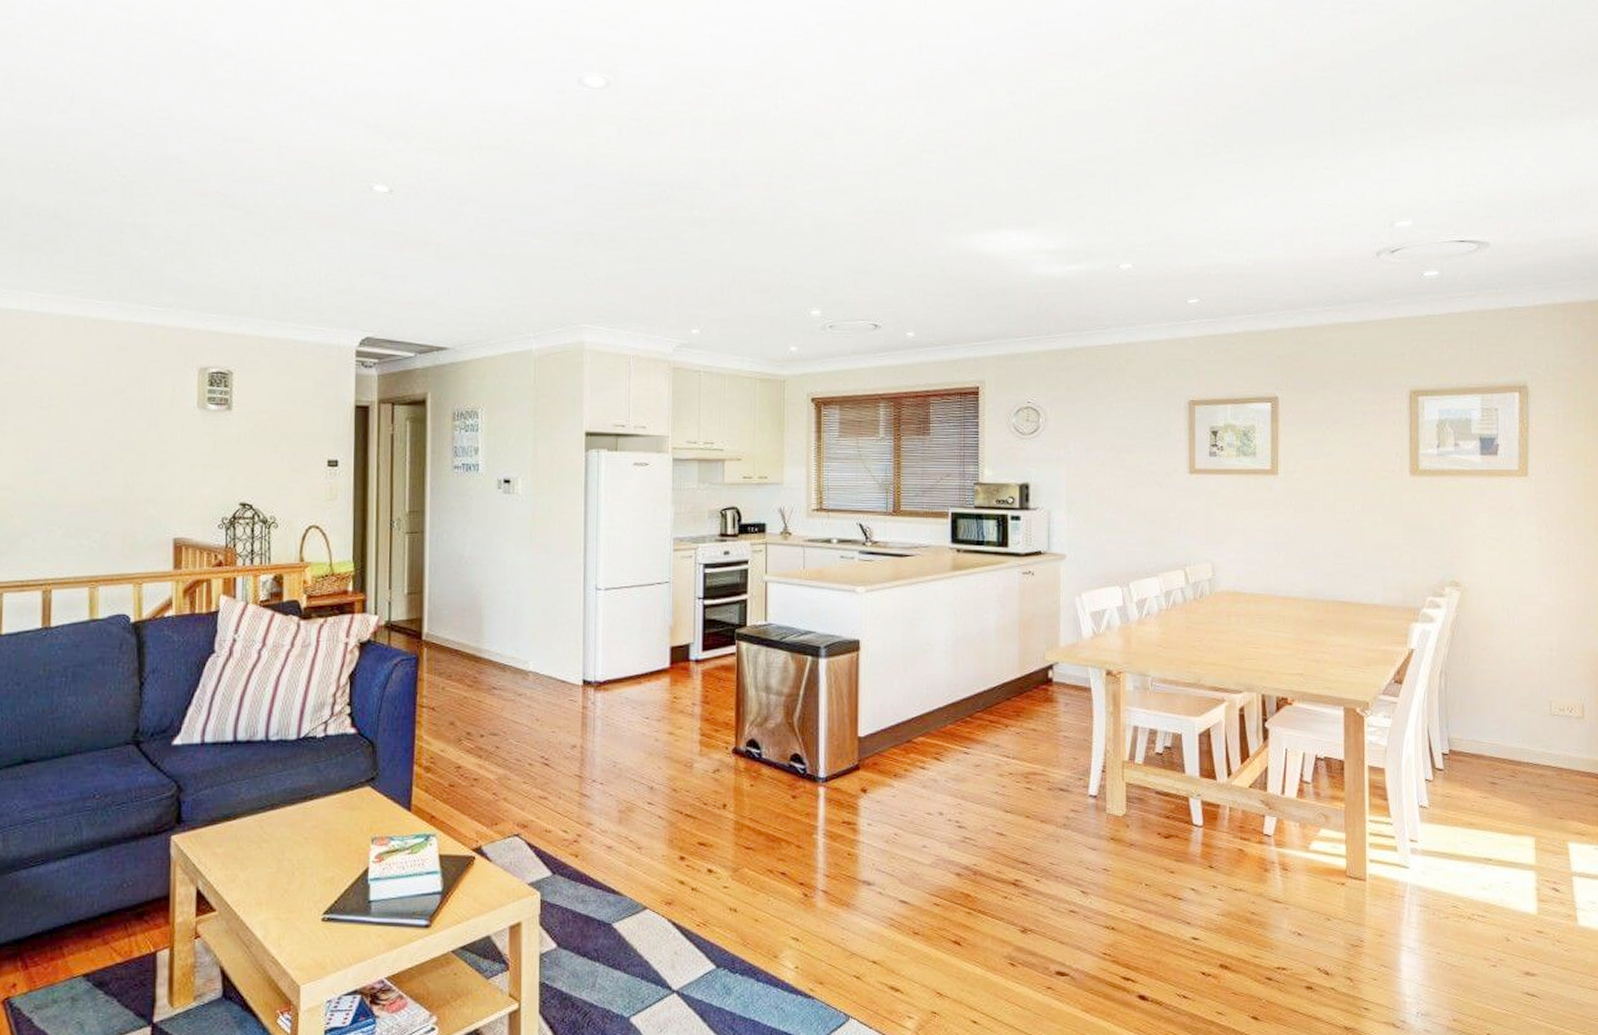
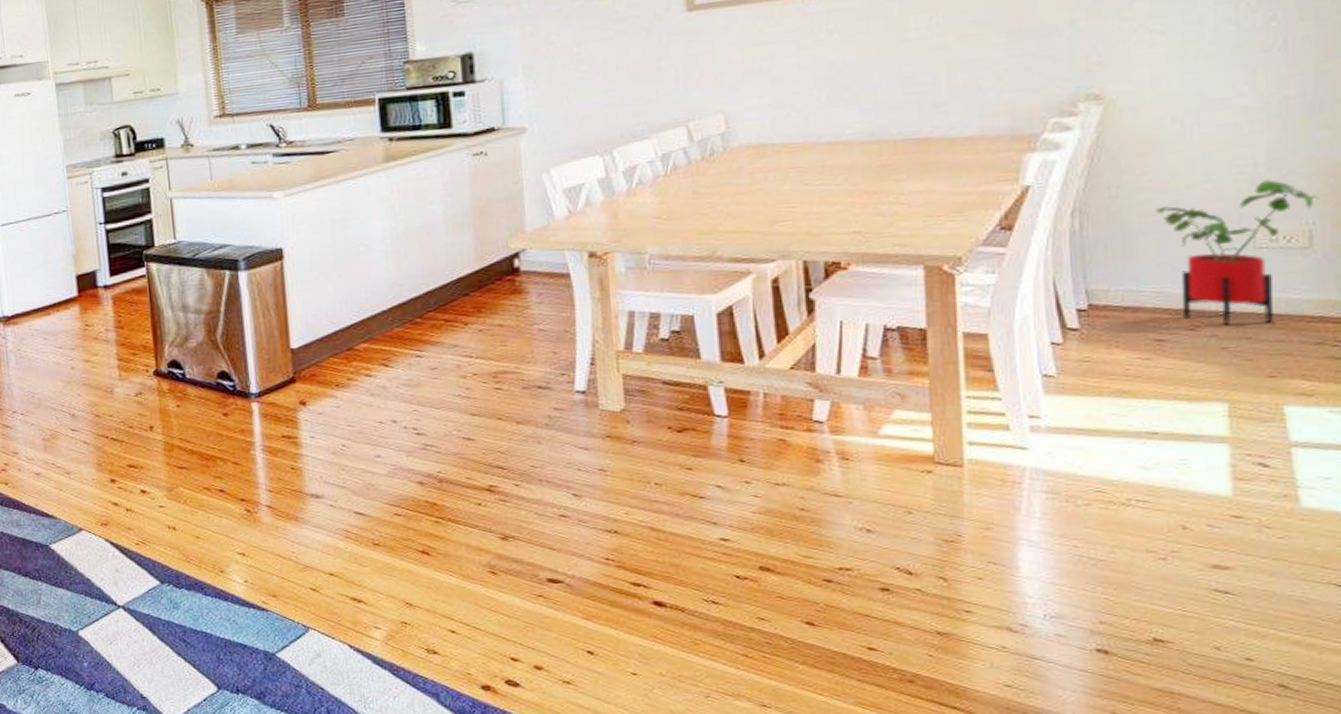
house plant: none [1491,662,1588,774] -> present [1155,179,1319,325]

